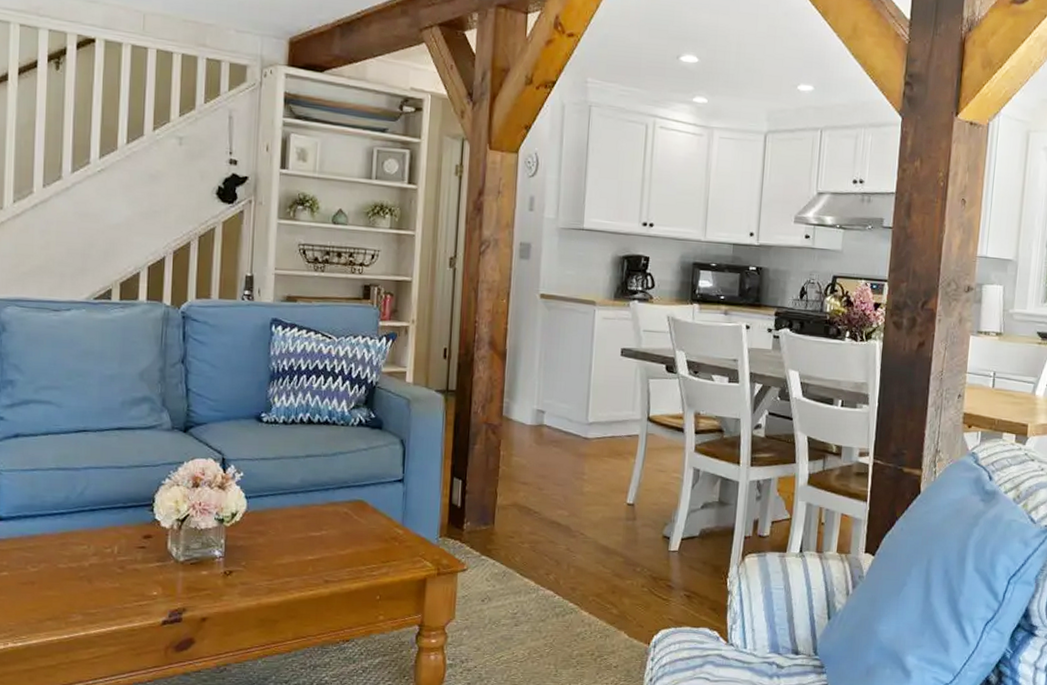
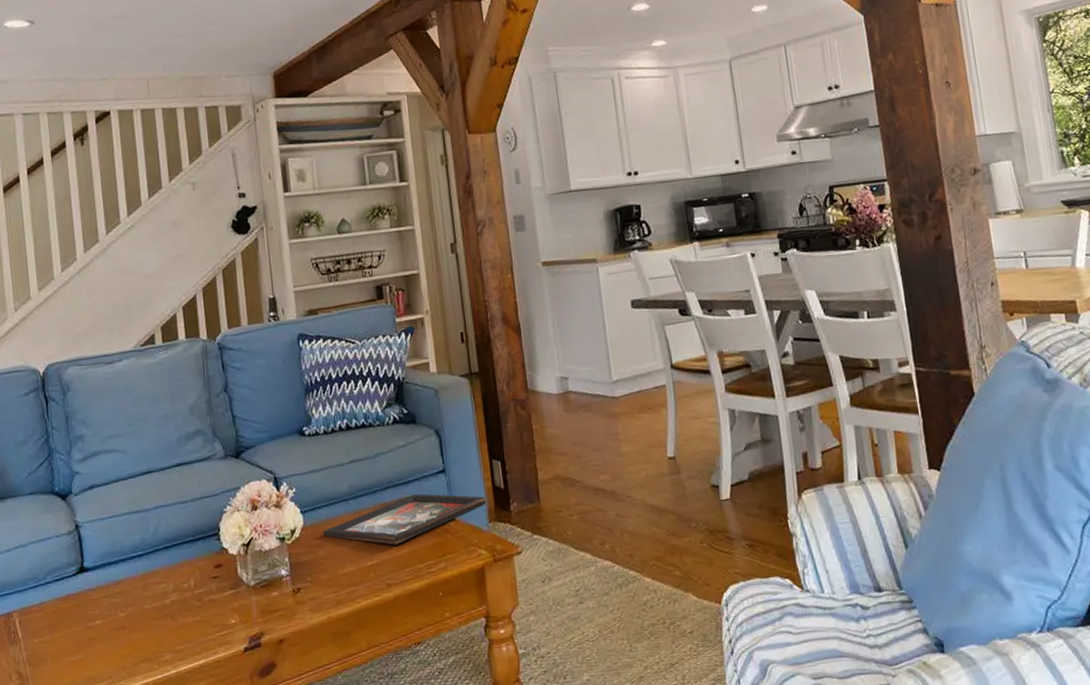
decorative tray: none [266,498,441,544] -> present [323,494,487,545]

